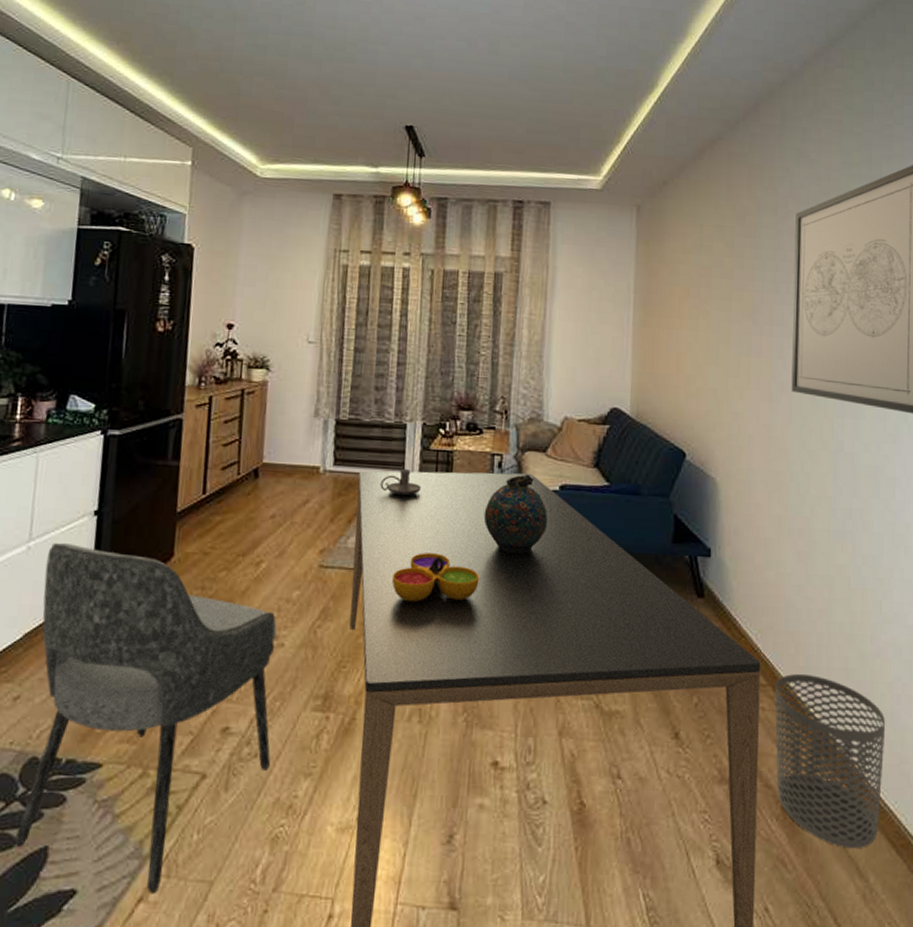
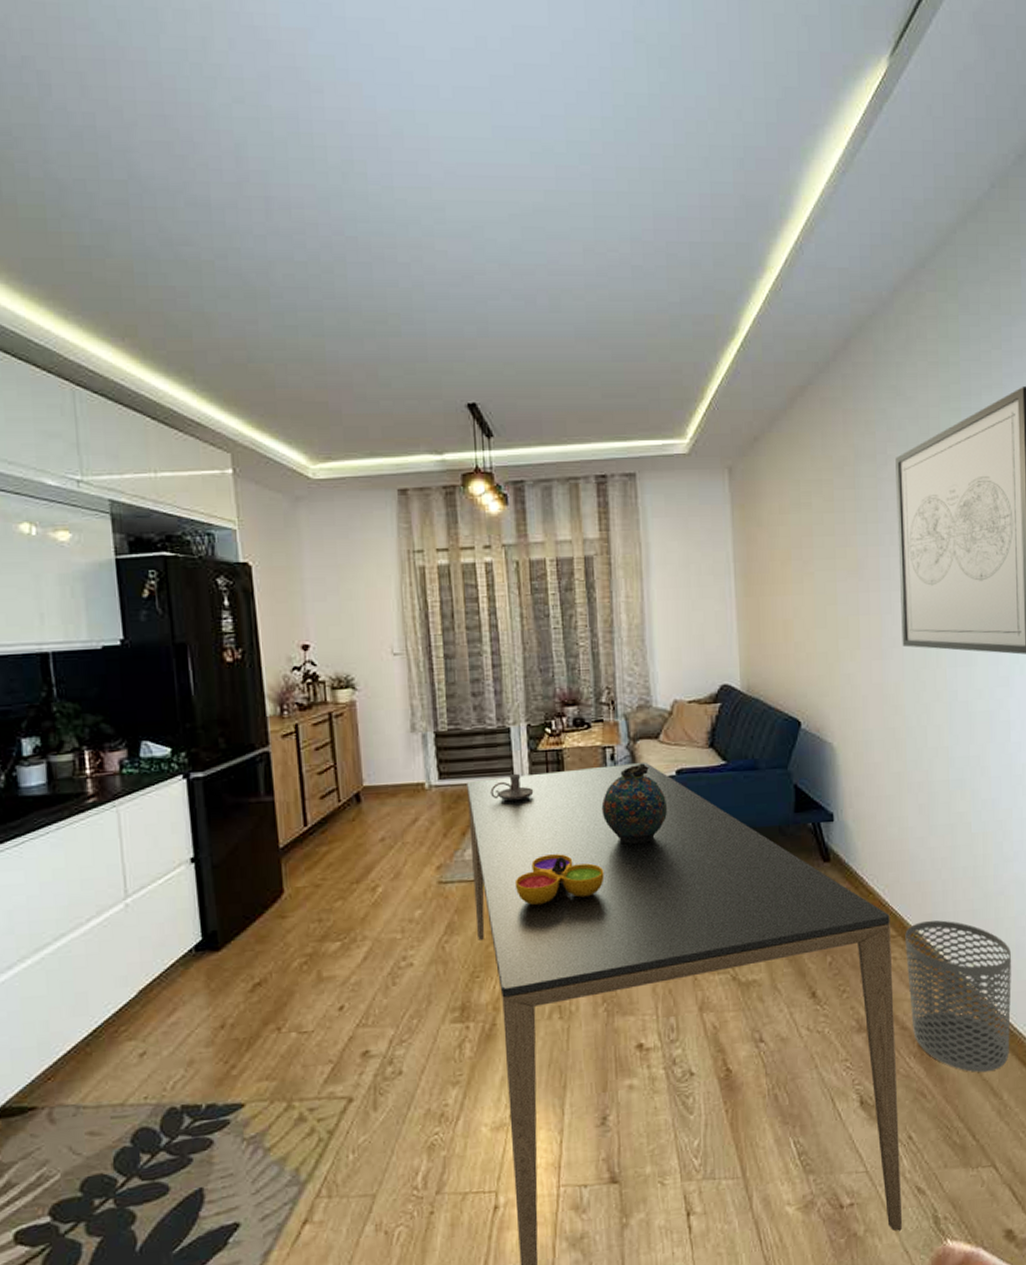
dining chair: present [14,543,277,894] -> none [148,895,415,1215]

